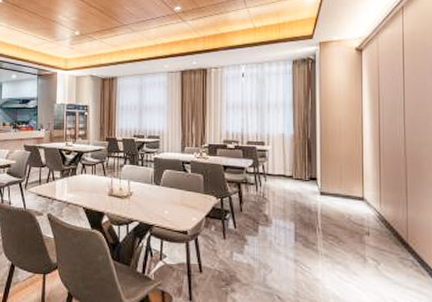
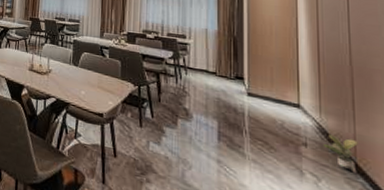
potted plant: none [383,221,409,253] -> present [324,134,358,173]

